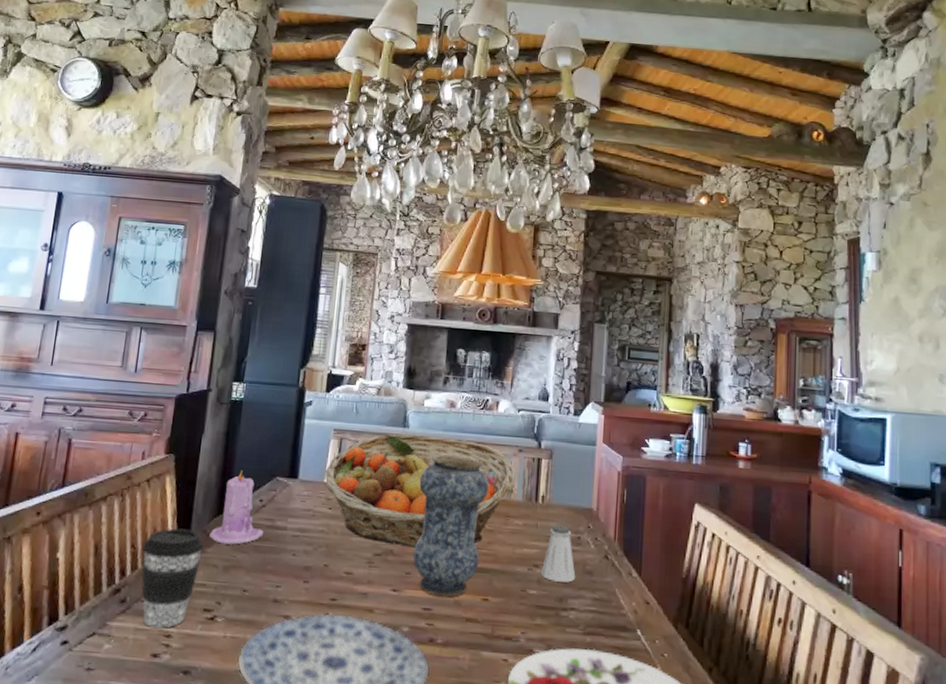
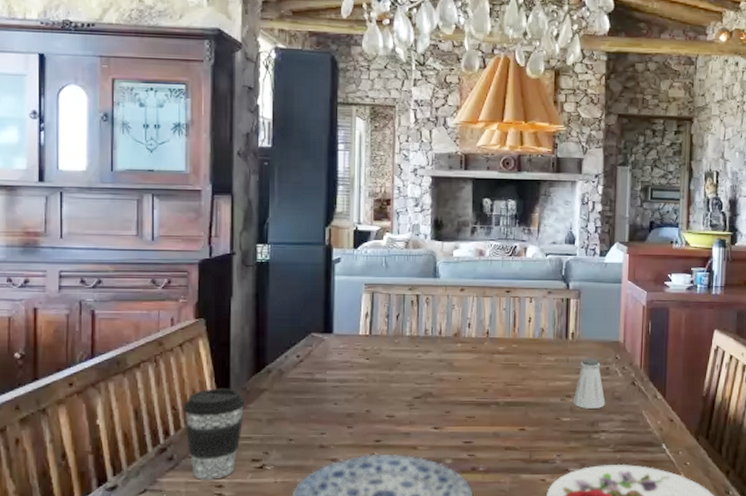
candle: present [209,470,264,545] -> none [250,329,304,399]
fruit basket: present [324,433,515,547] -> none [359,284,545,388]
vase: present [413,454,490,597] -> none [452,301,521,430]

